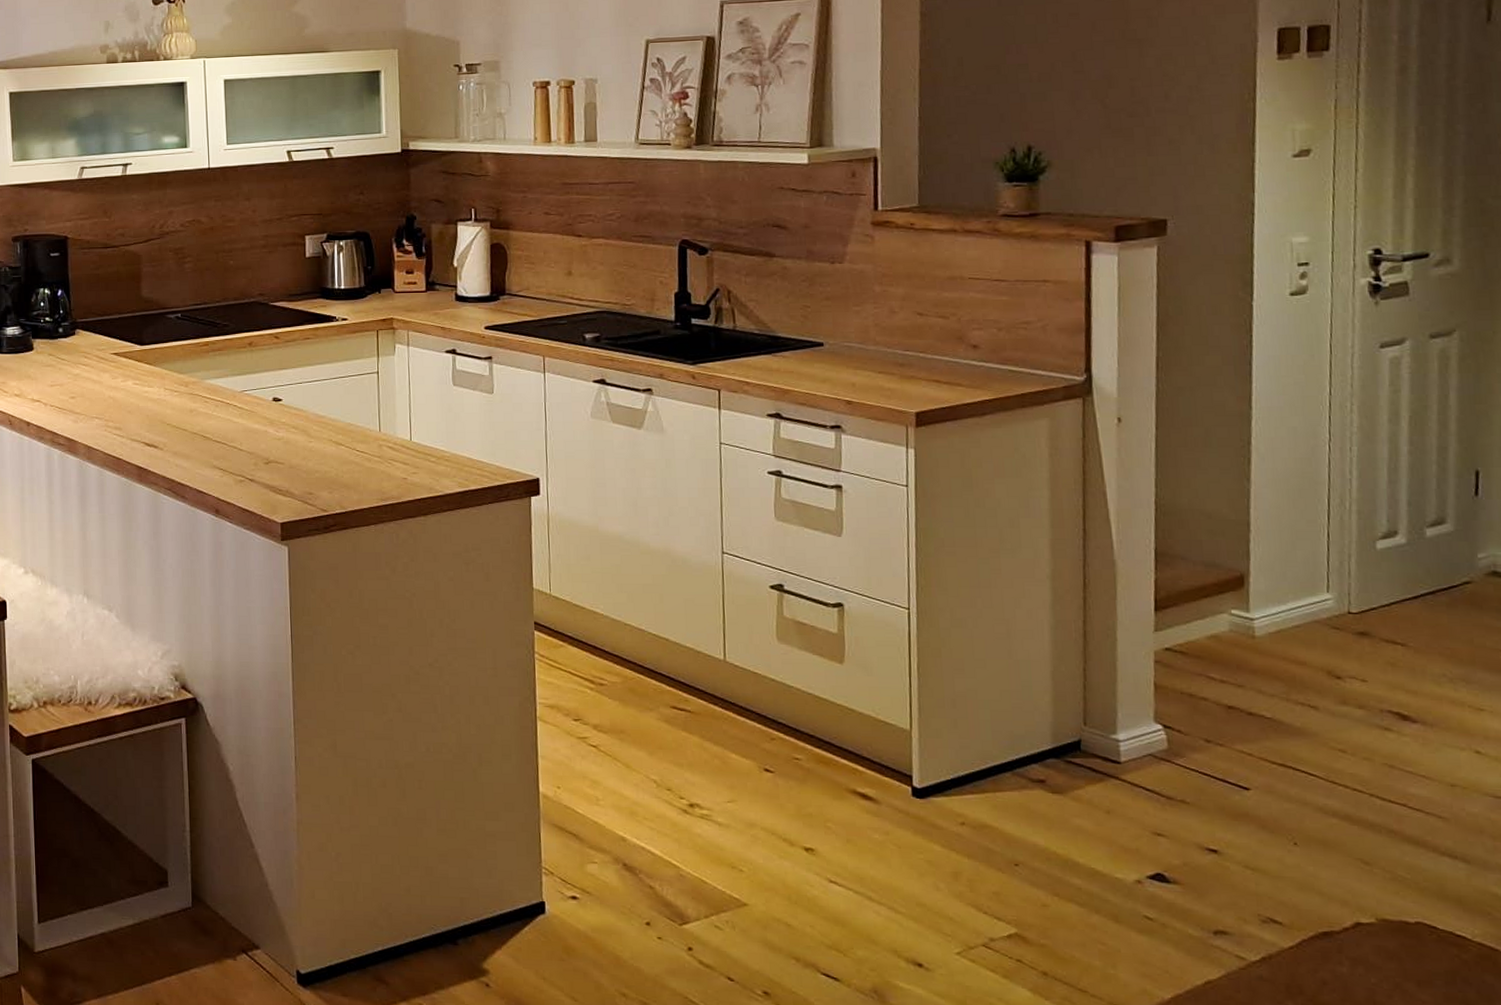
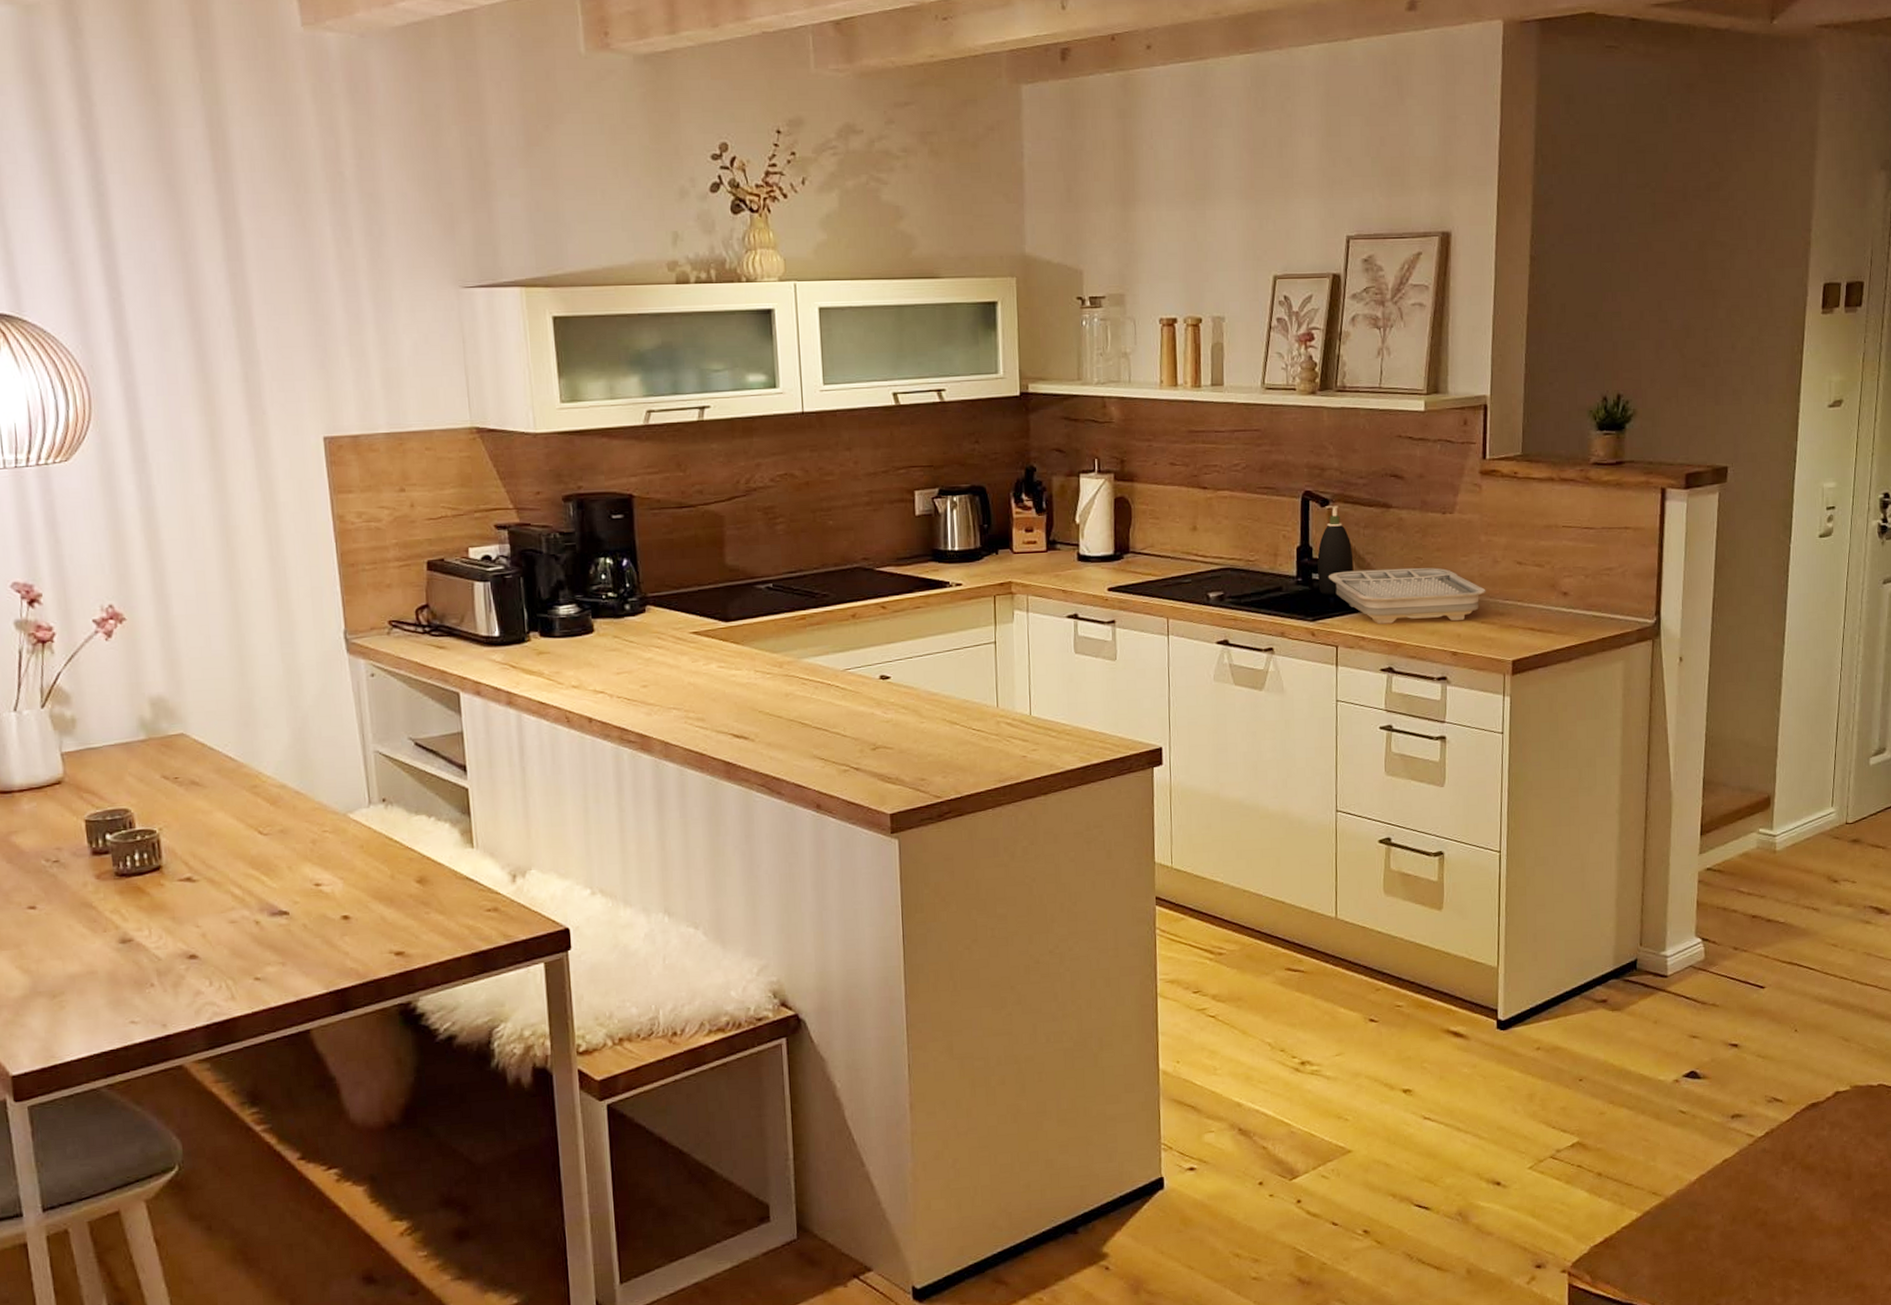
soap dispenser: none [696,254,735,341] -> present [1317,505,1354,596]
dish rack: none [708,315,883,370] -> present [1328,567,1486,625]

